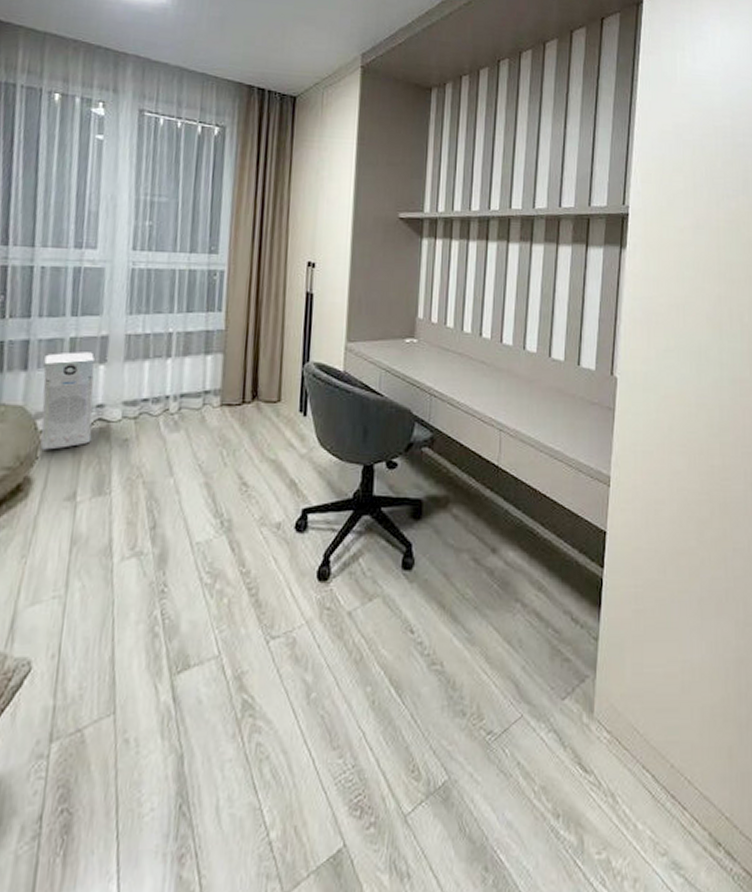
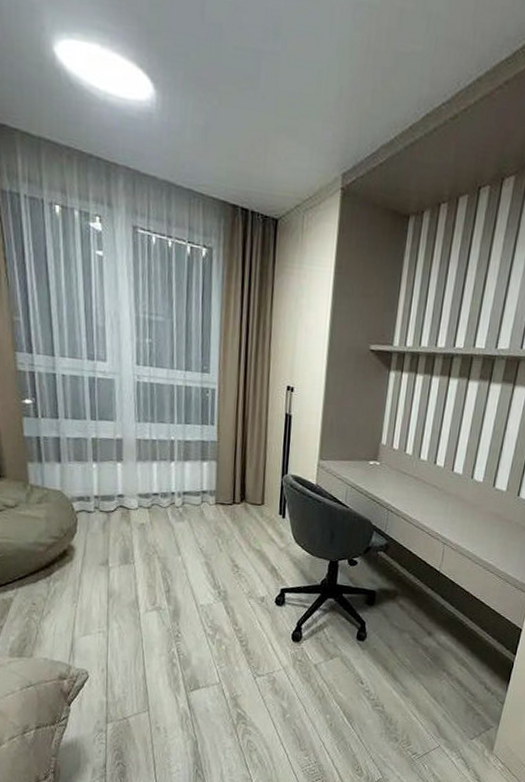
air purifier: present [40,352,95,450] -> none [73,450,116,527]

